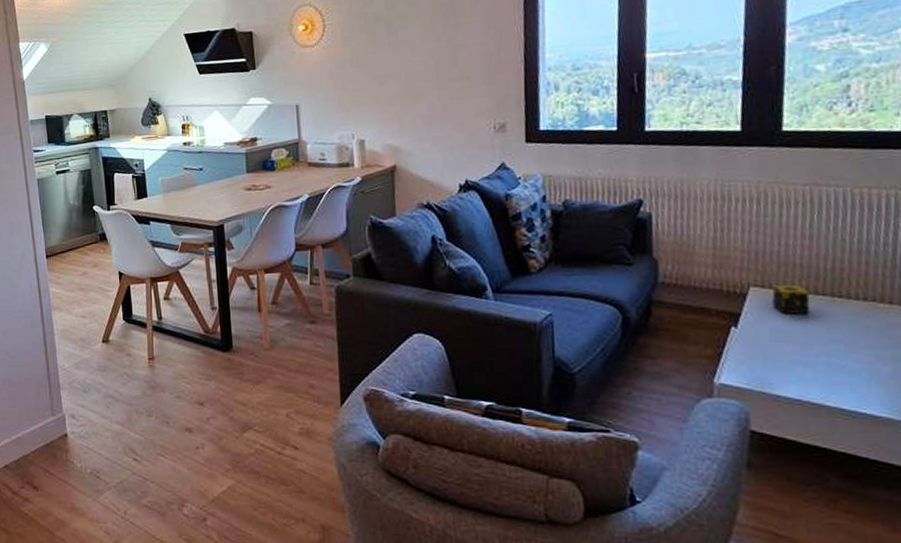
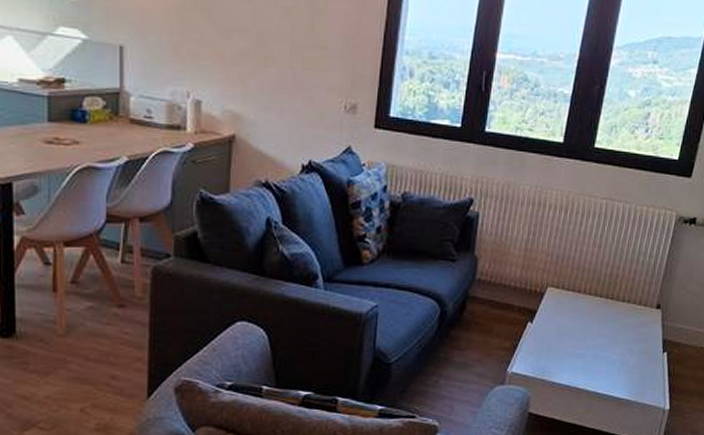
candle: present [772,284,810,314] -> none [562,286,591,312]

